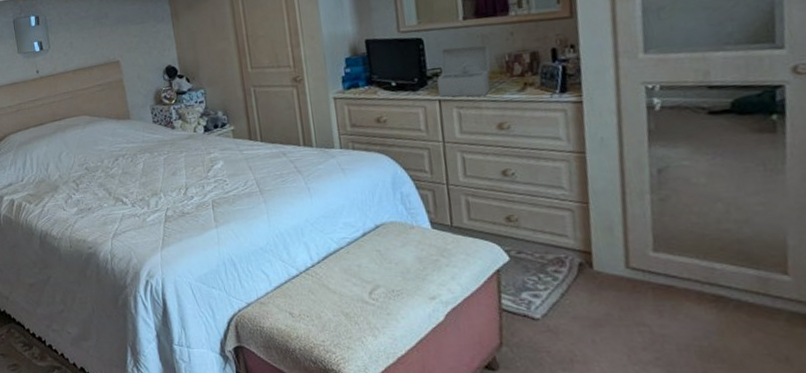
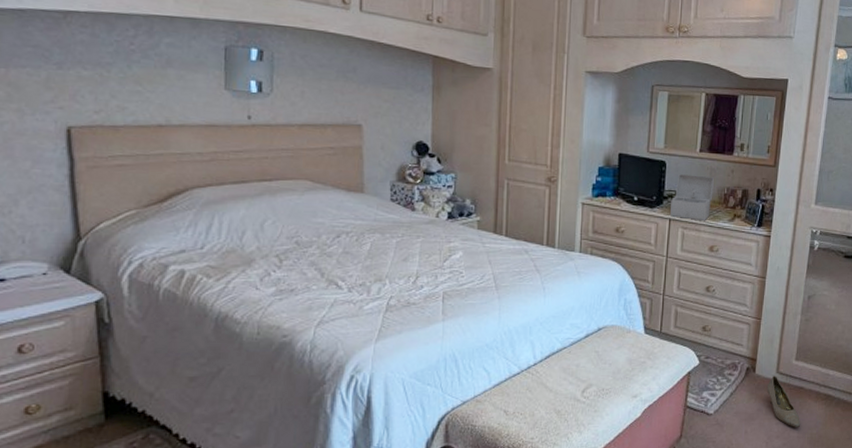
shoe: none [614,272,680,337] -> present [766,376,801,427]

